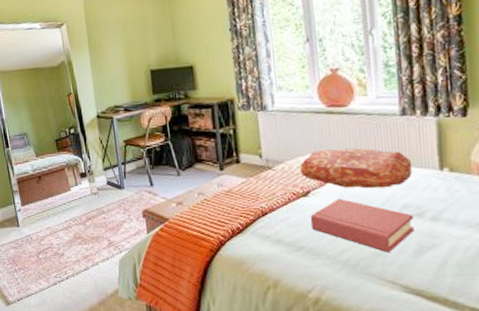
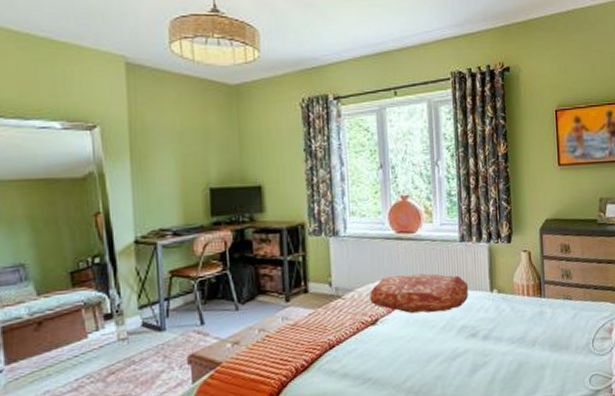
hardback book: present [310,199,414,252] -> none [377,324,470,375]

